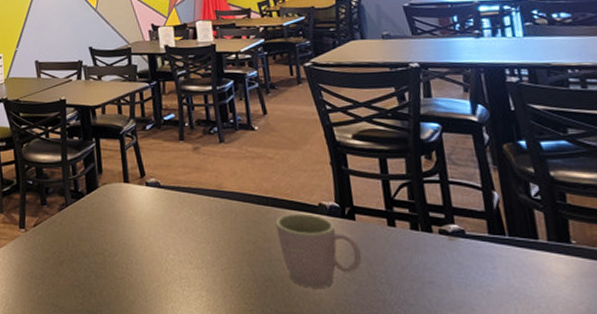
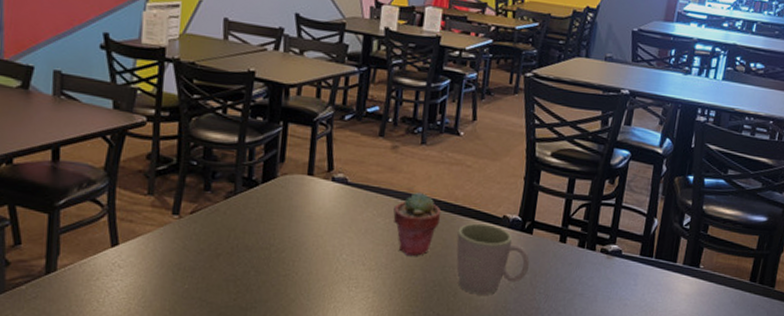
potted succulent: none [208,187,256,251] -> present [393,192,442,256]

